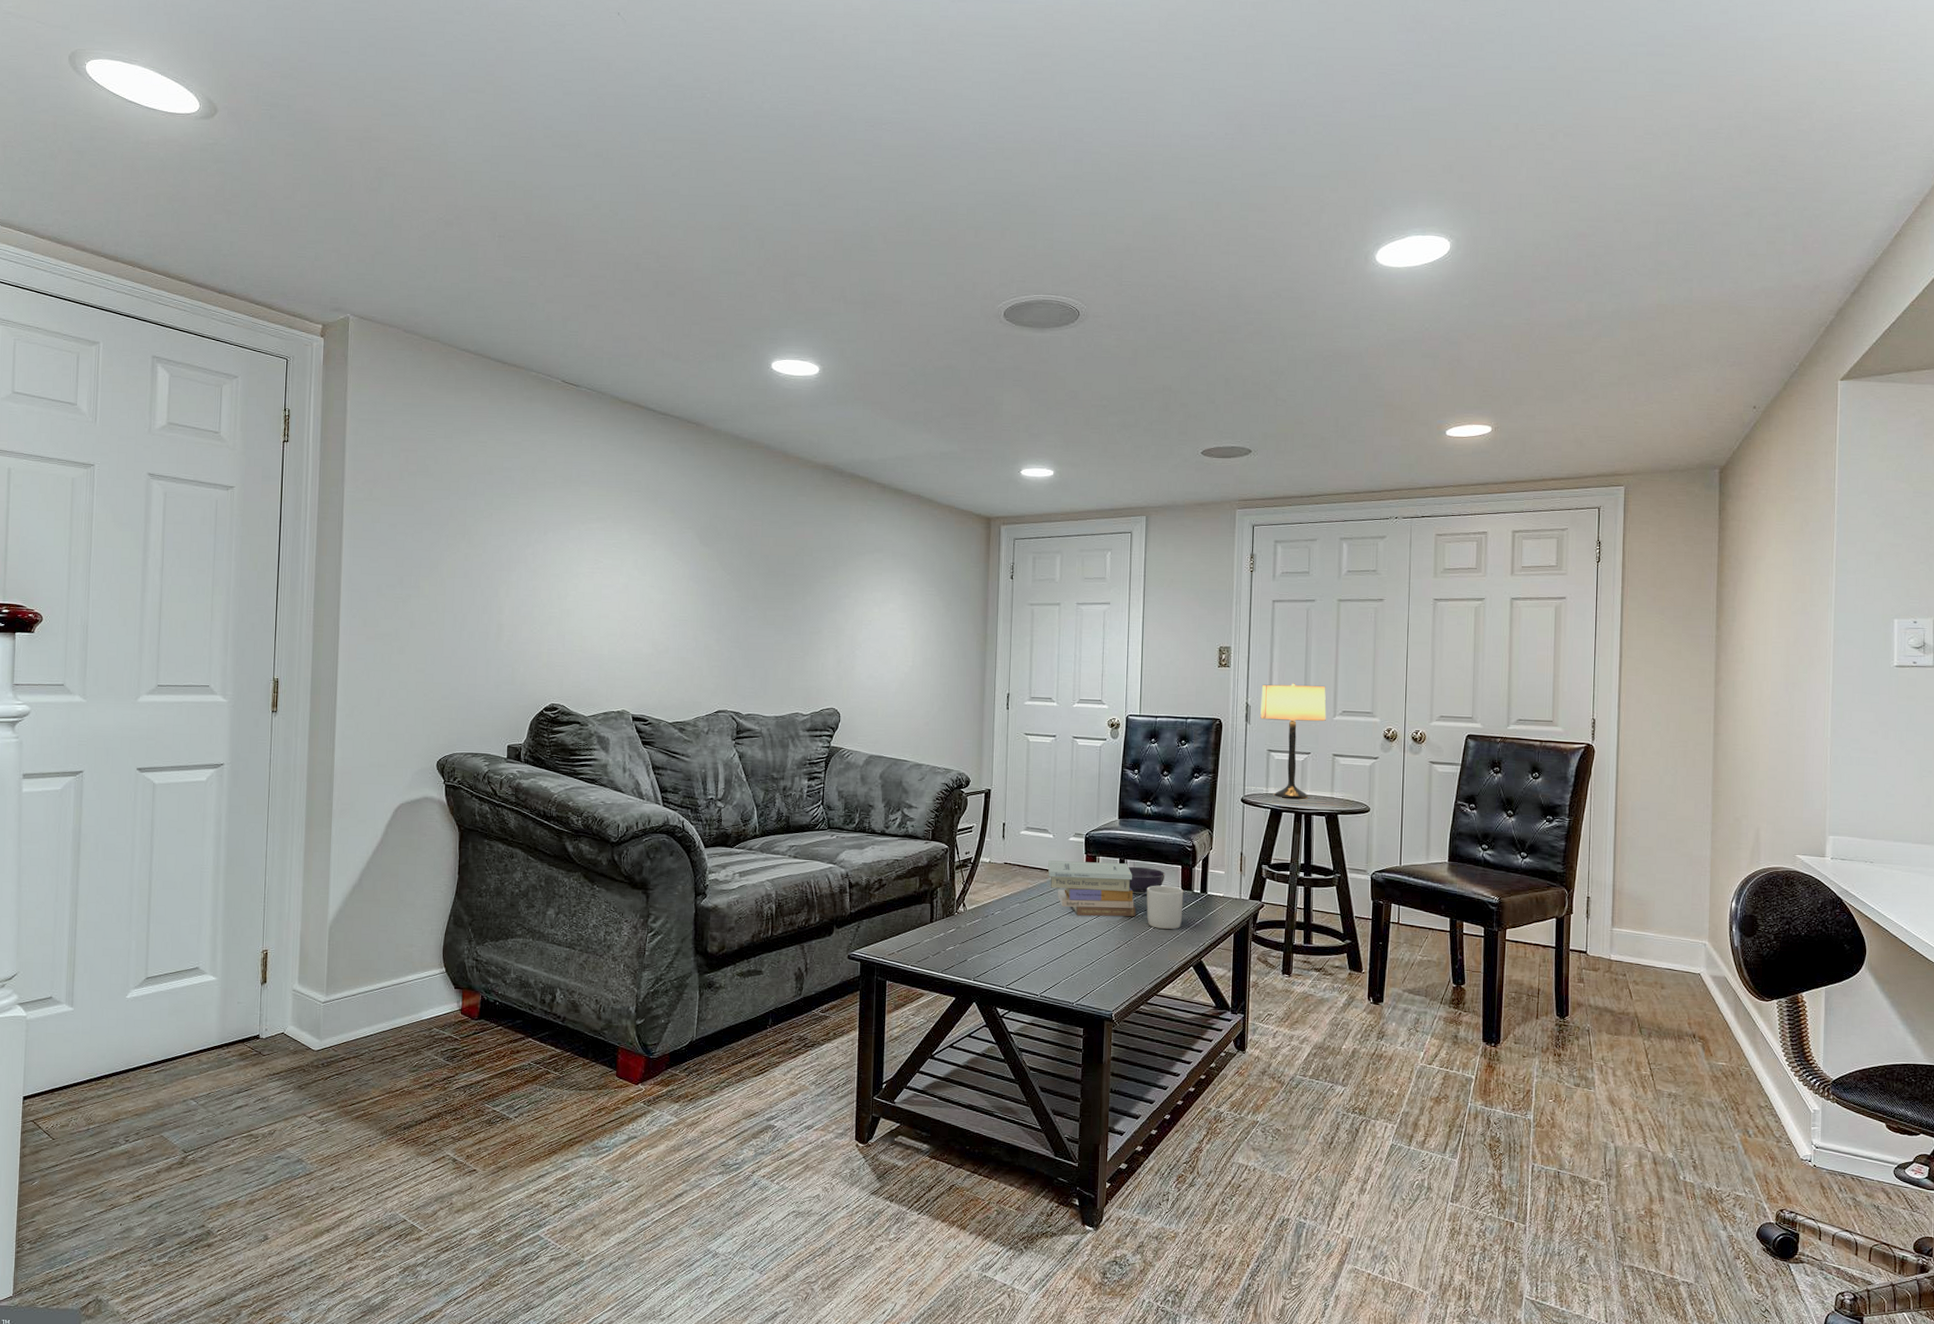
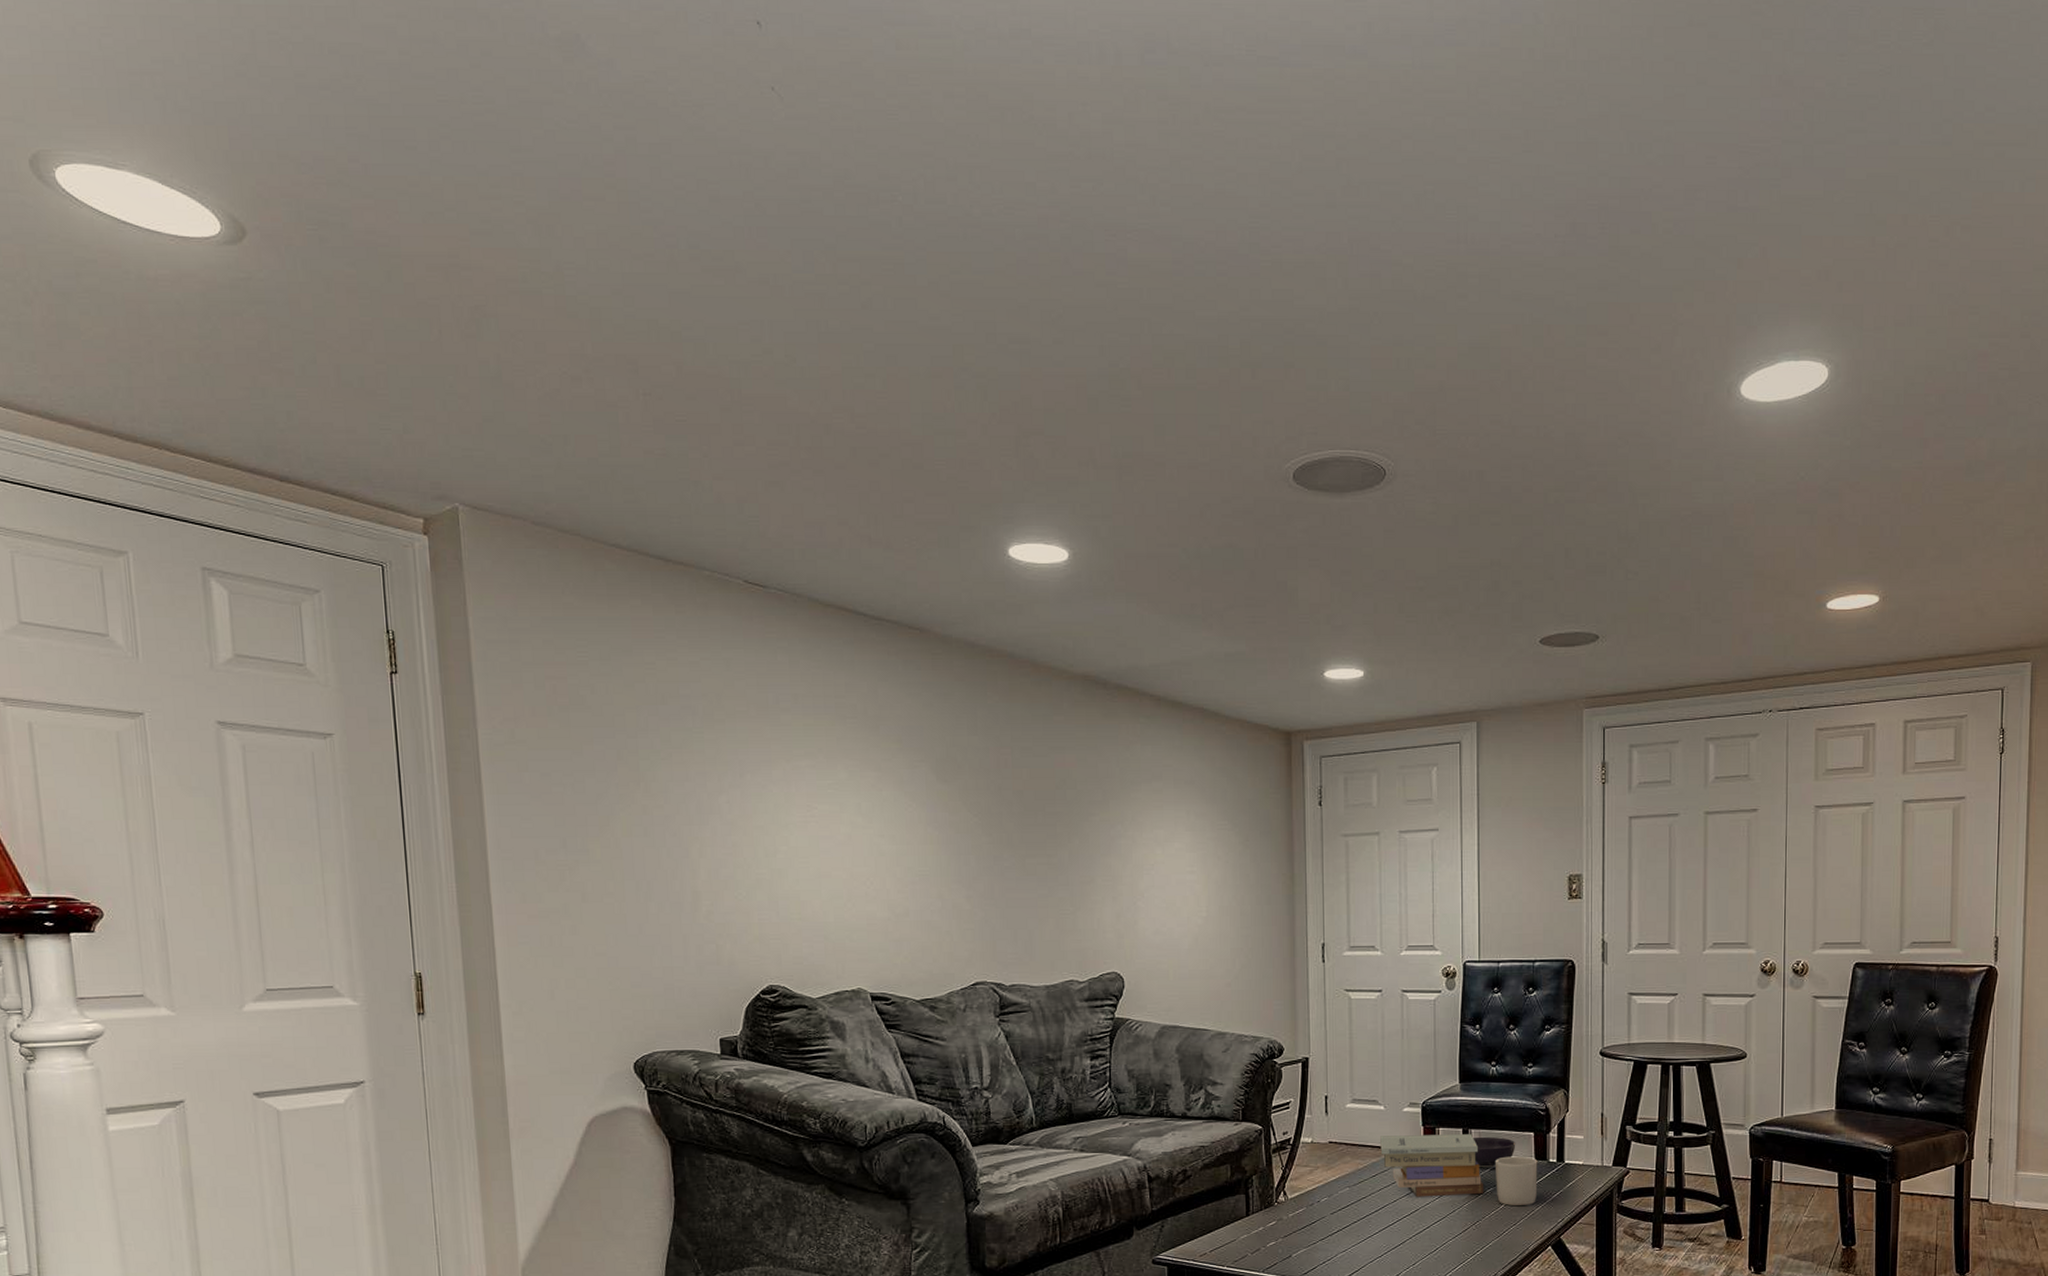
table lamp: present [1260,683,1326,799] -> none [1619,913,1695,1048]

